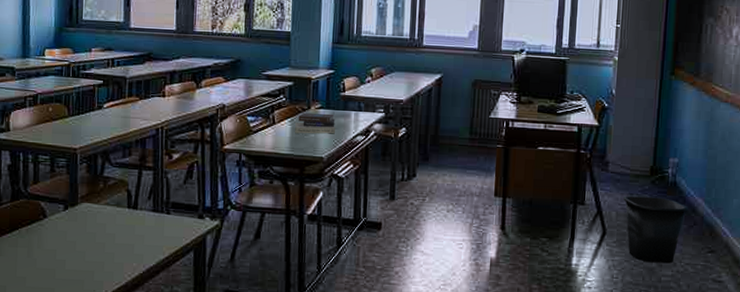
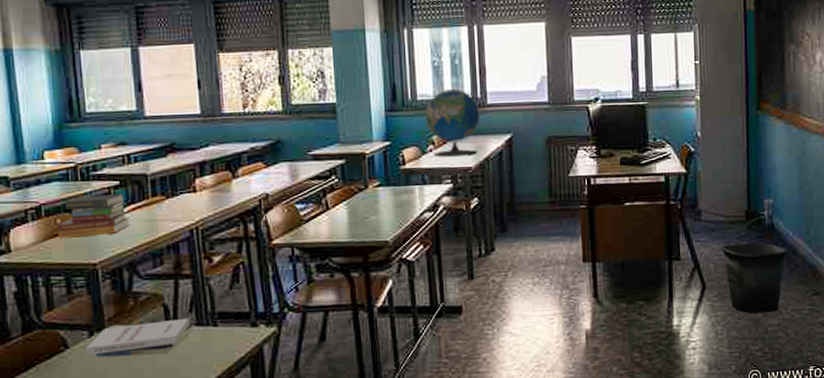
books: none [49,90,108,125] -> present [57,194,130,238]
books: none [60,203,152,233] -> present [86,318,195,358]
books: present [295,112,336,134] -> none [352,191,399,218]
globe: none [365,28,418,90] -> present [423,88,483,158]

